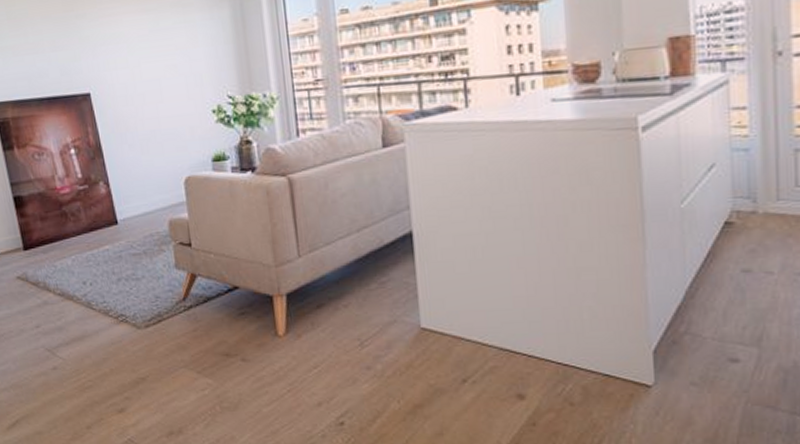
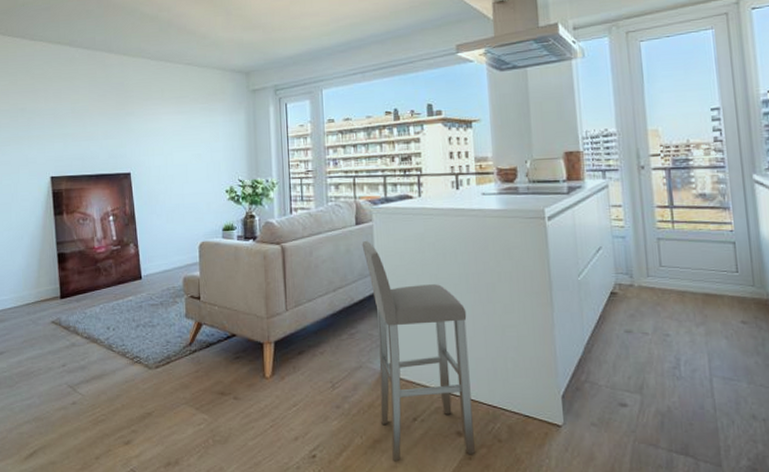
bar stool: none [391,166,540,429] -> present [362,240,475,462]

